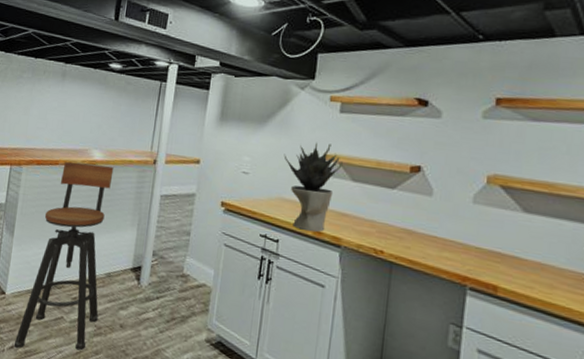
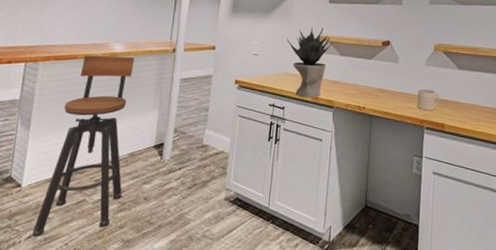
mug: none [457,234,492,266] -> present [417,89,439,111]

